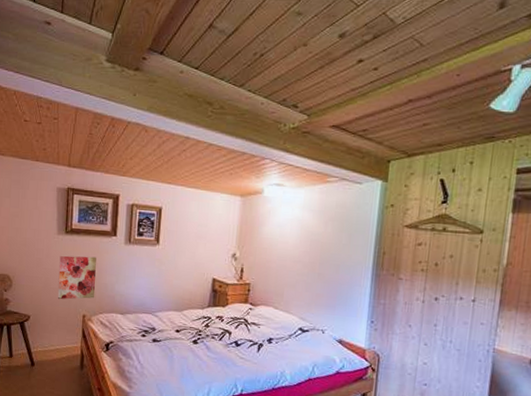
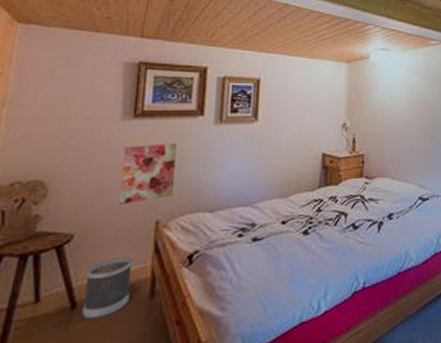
wastebasket: none [38,336,68,376] -> present [81,256,133,319]

